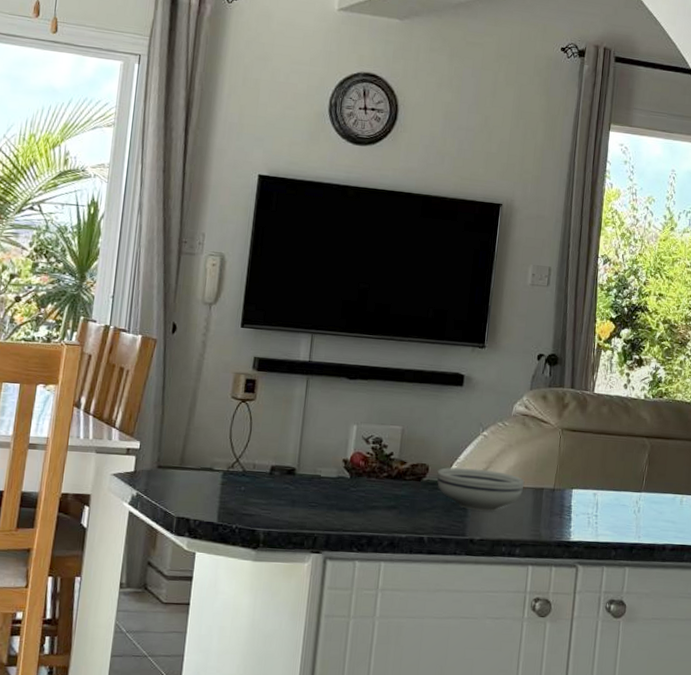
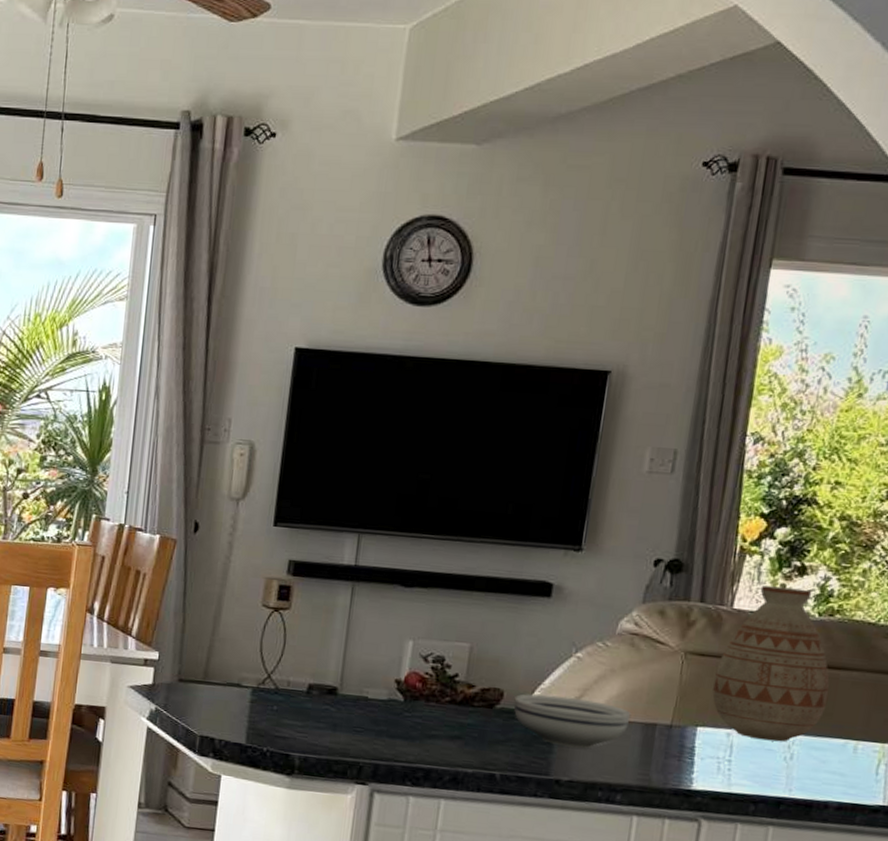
vase: none [582,374,662,499] -> present [712,586,830,742]

